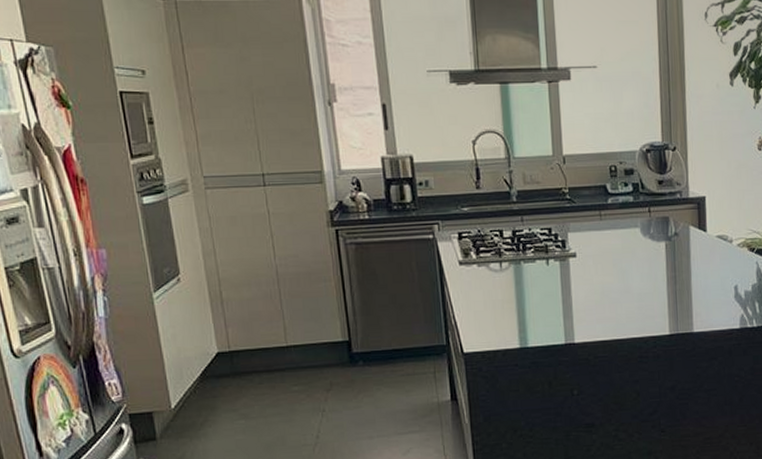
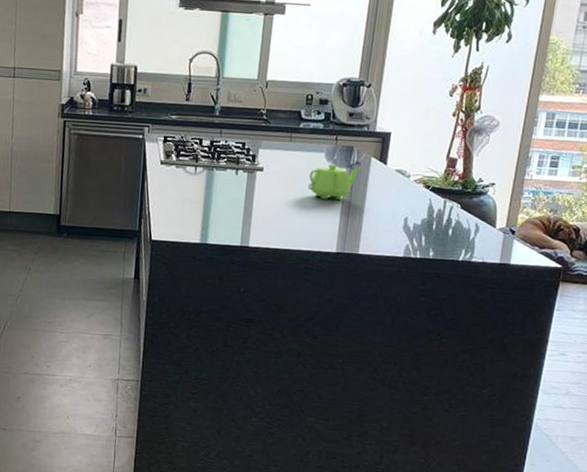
teapot: none [627,238,681,279] -> present [308,164,362,200]

